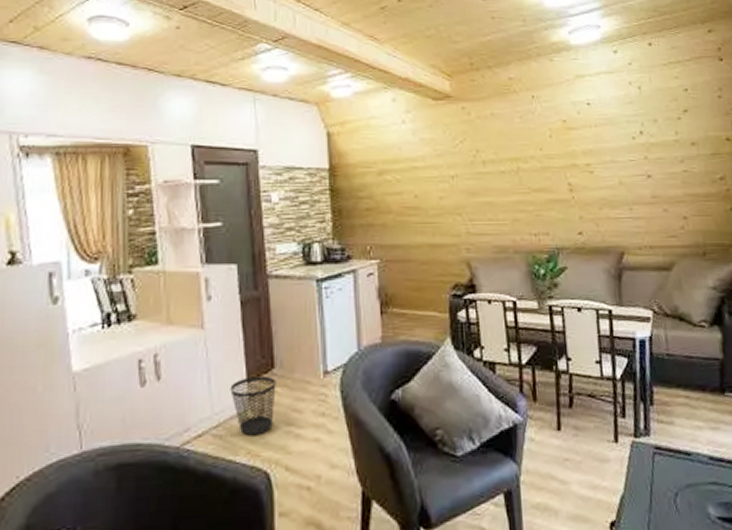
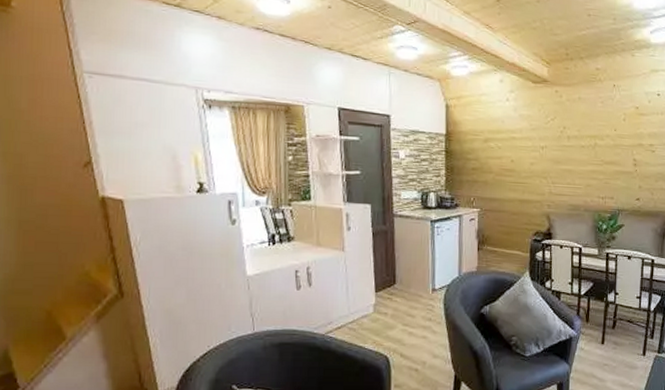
wastebasket: present [230,376,276,436] -> none [362,289,397,331]

